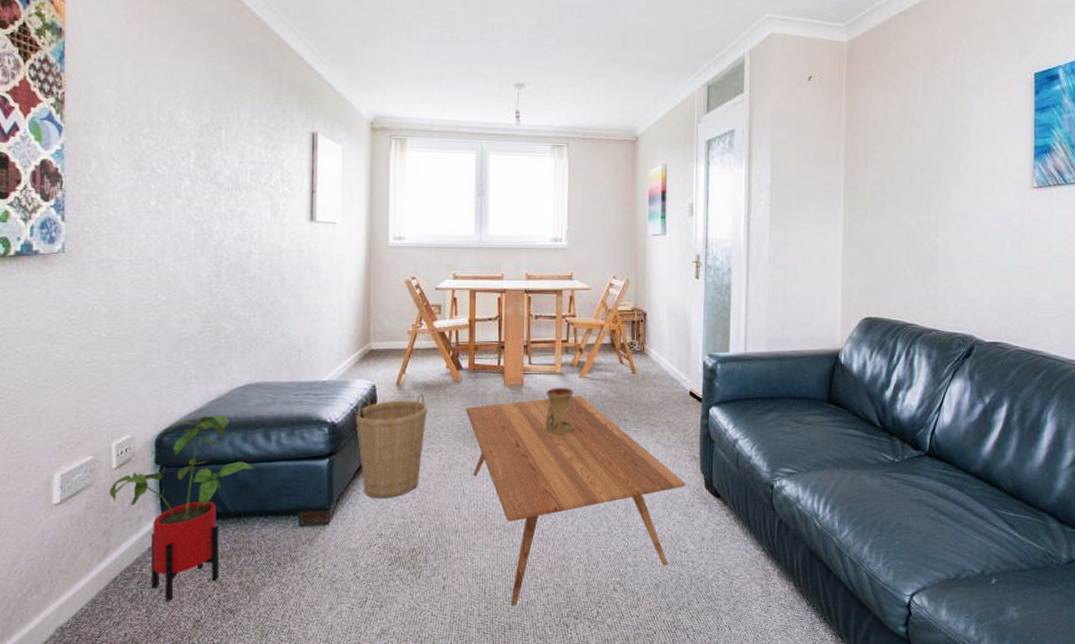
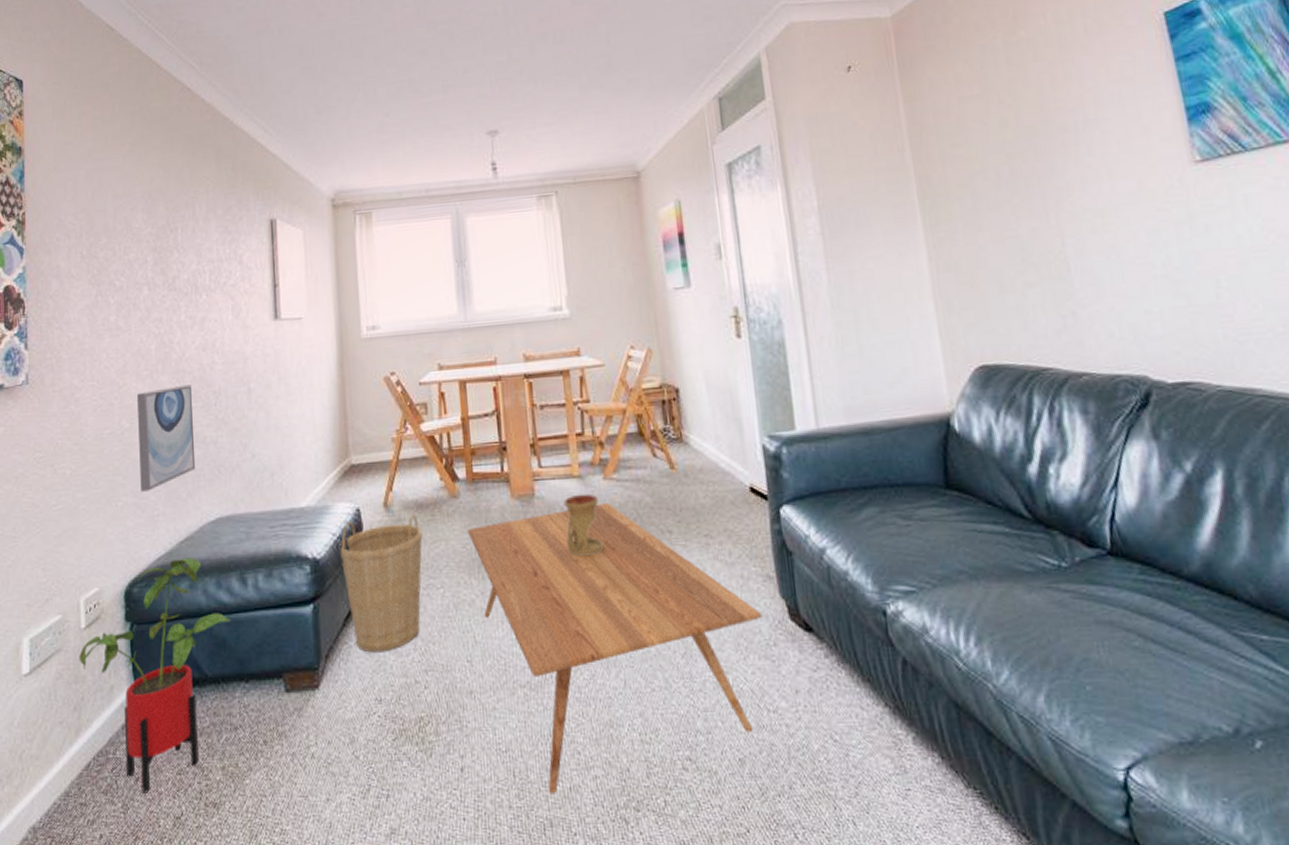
wall art: none [174,269,229,357] -> present [136,384,196,492]

